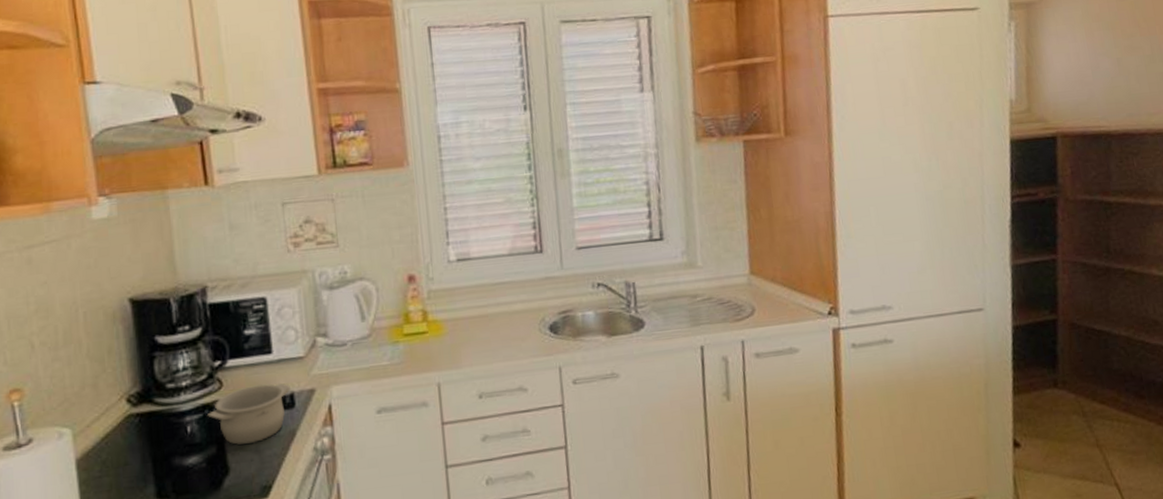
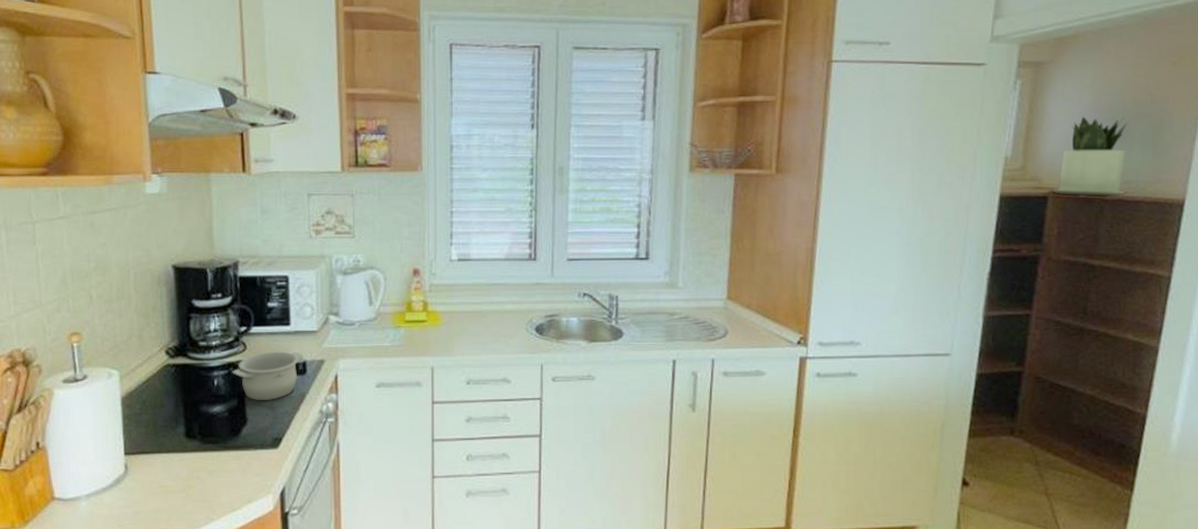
planter: none [1059,51,1130,134] -> present [1052,116,1129,197]

